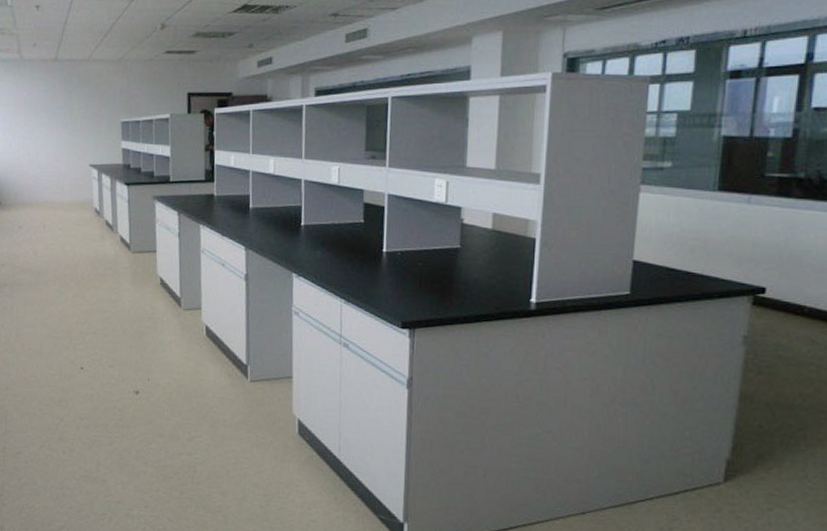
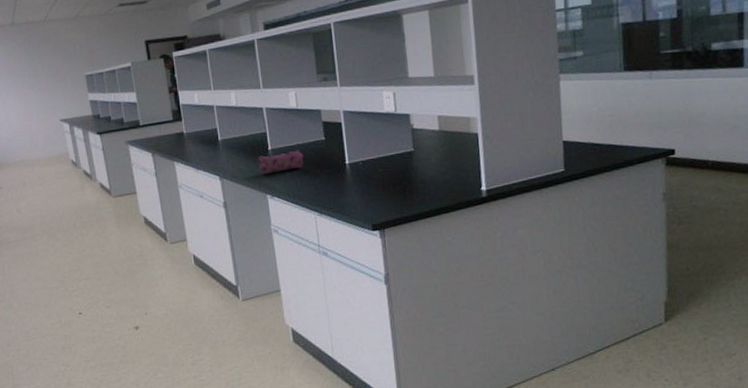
pencil case: none [288,229,338,251] -> present [257,150,304,175]

